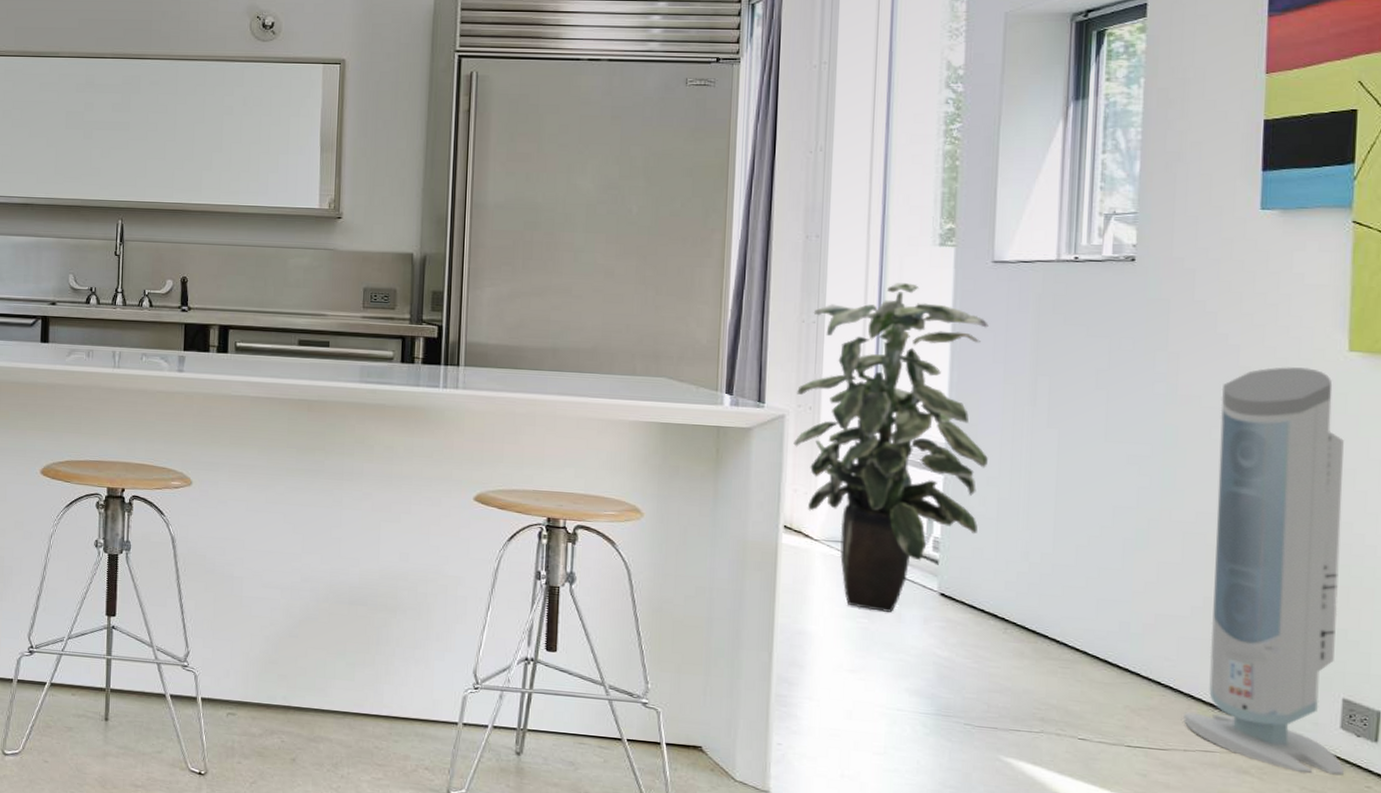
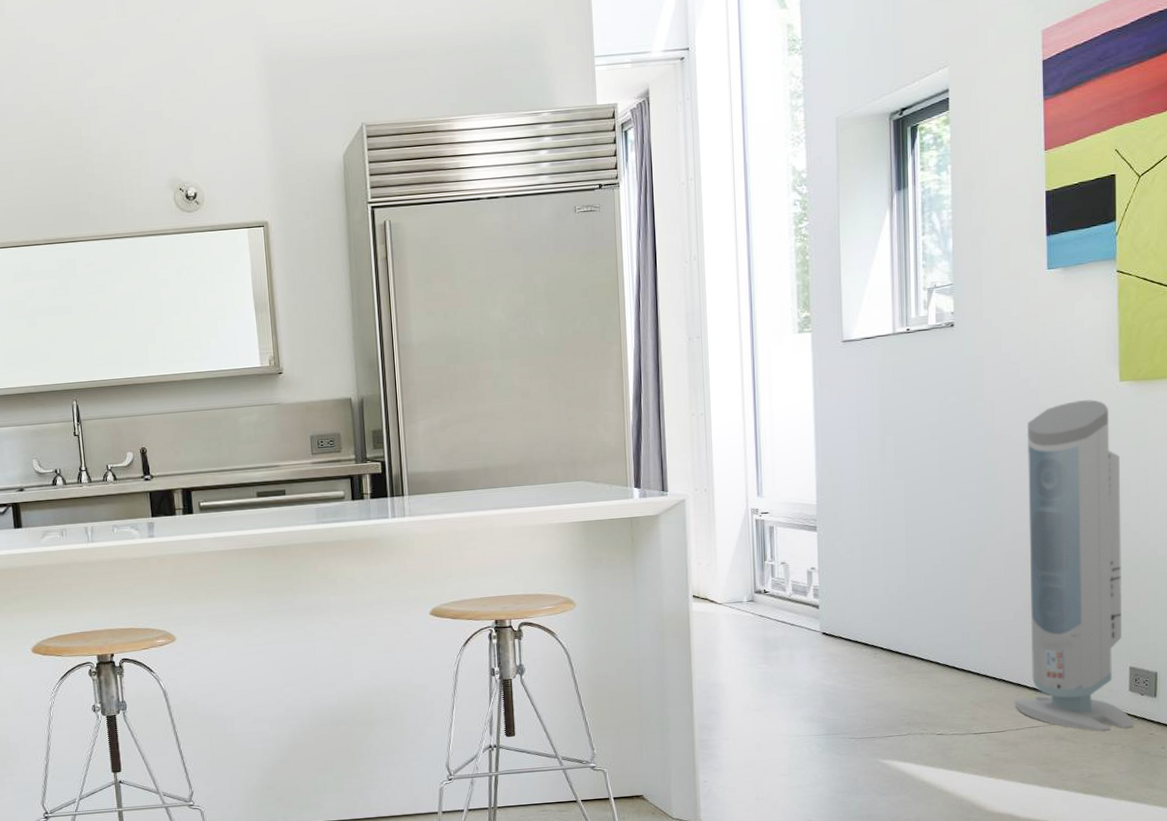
indoor plant: present [793,283,989,612] -> none [693,369,851,656]

